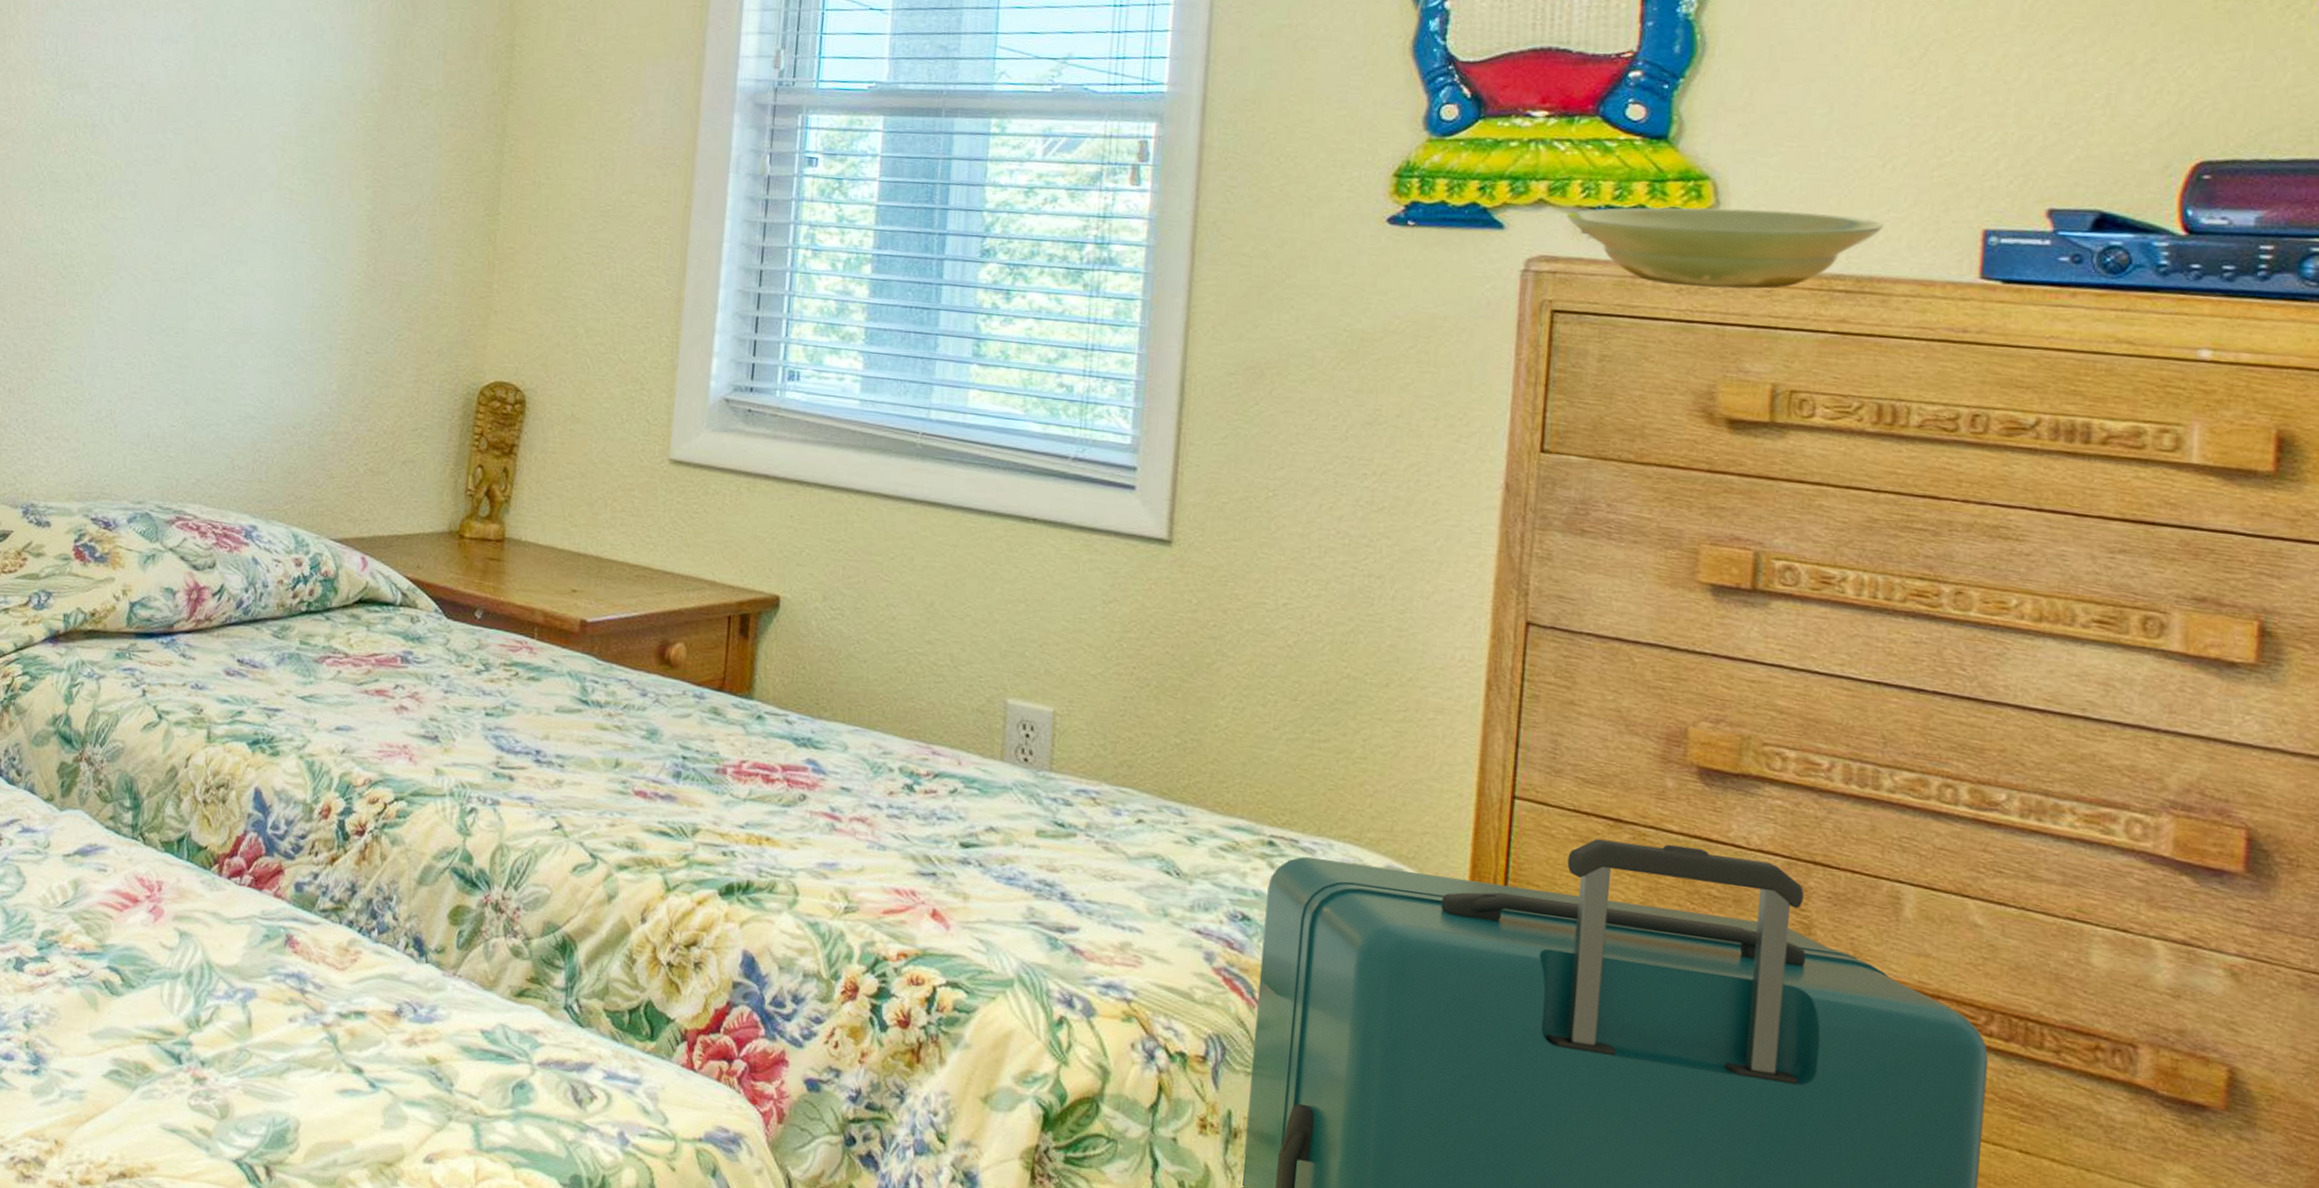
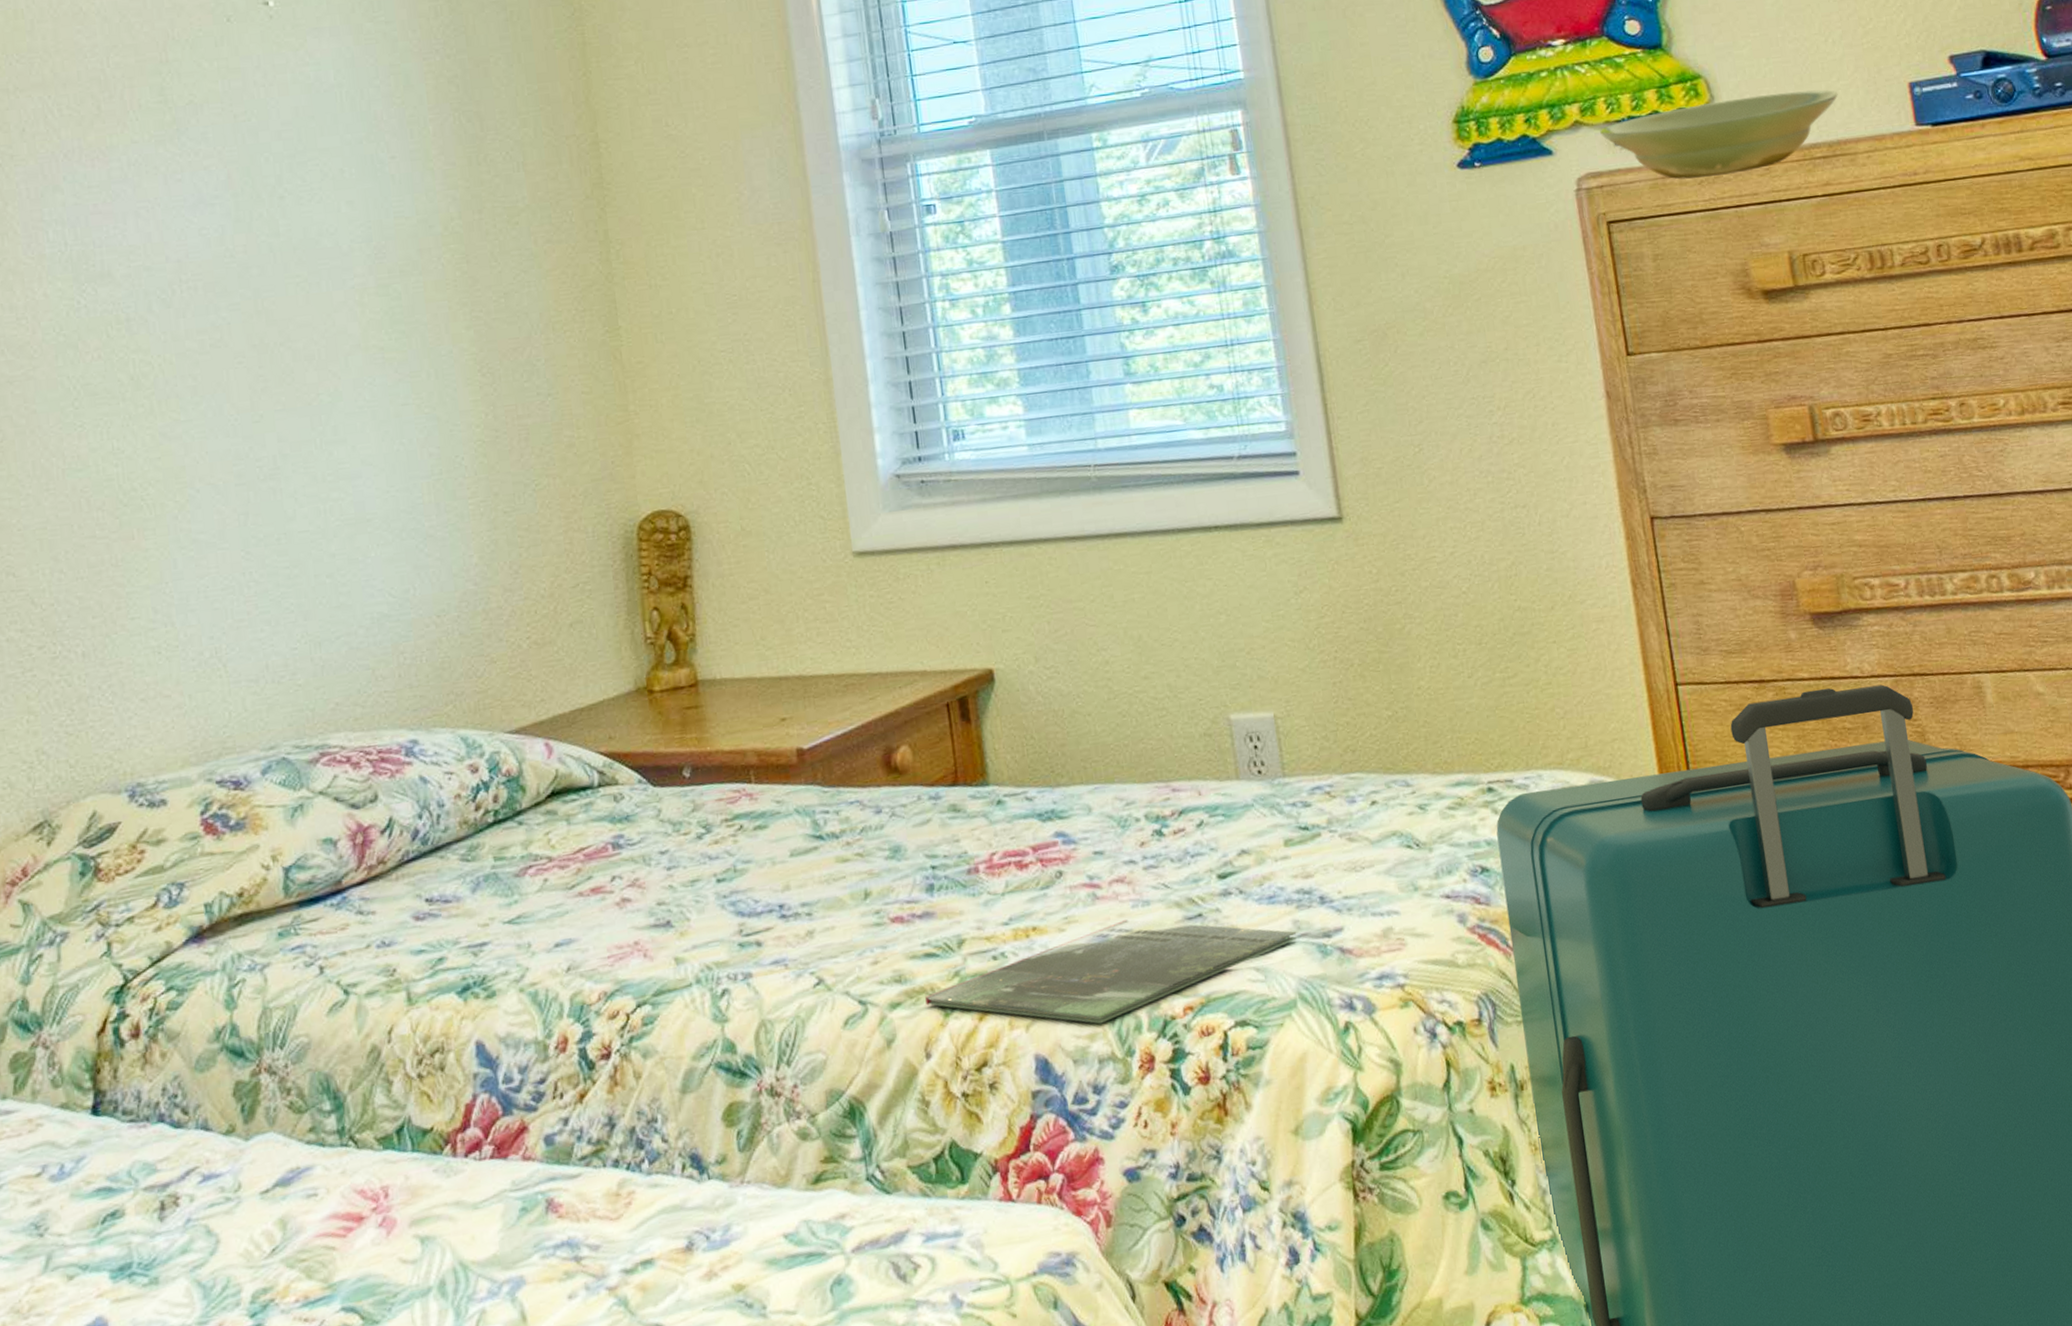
magazine: none [651,856,1030,943] -> present [925,919,1298,1024]

